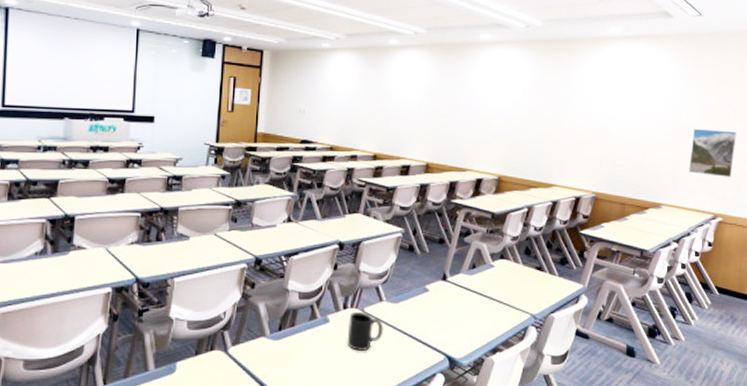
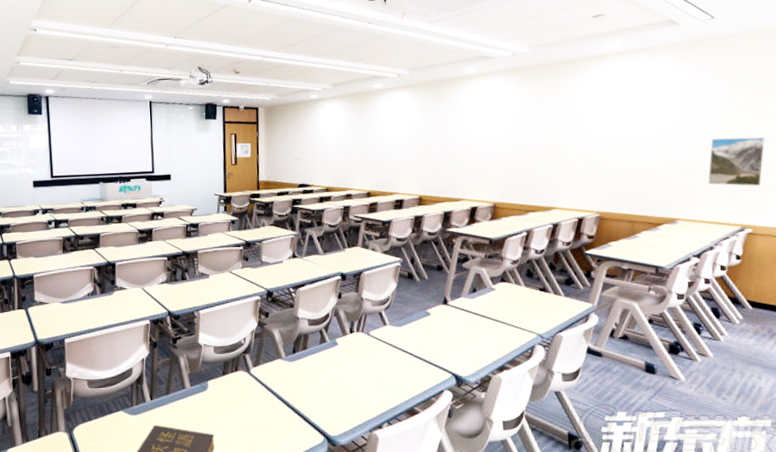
mug: present [347,311,384,351] -> none [355,335,389,370]

